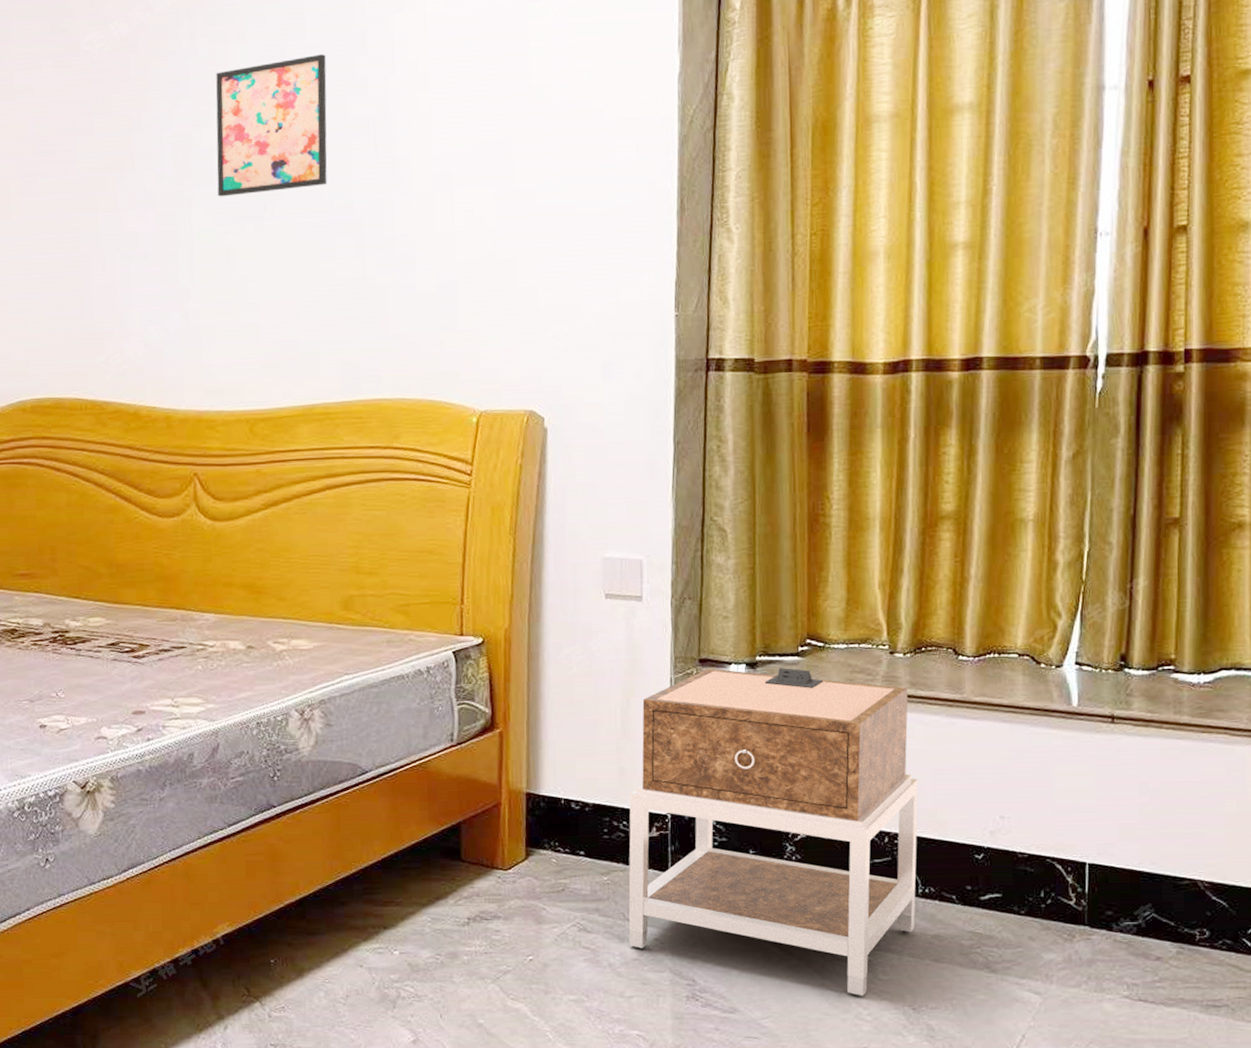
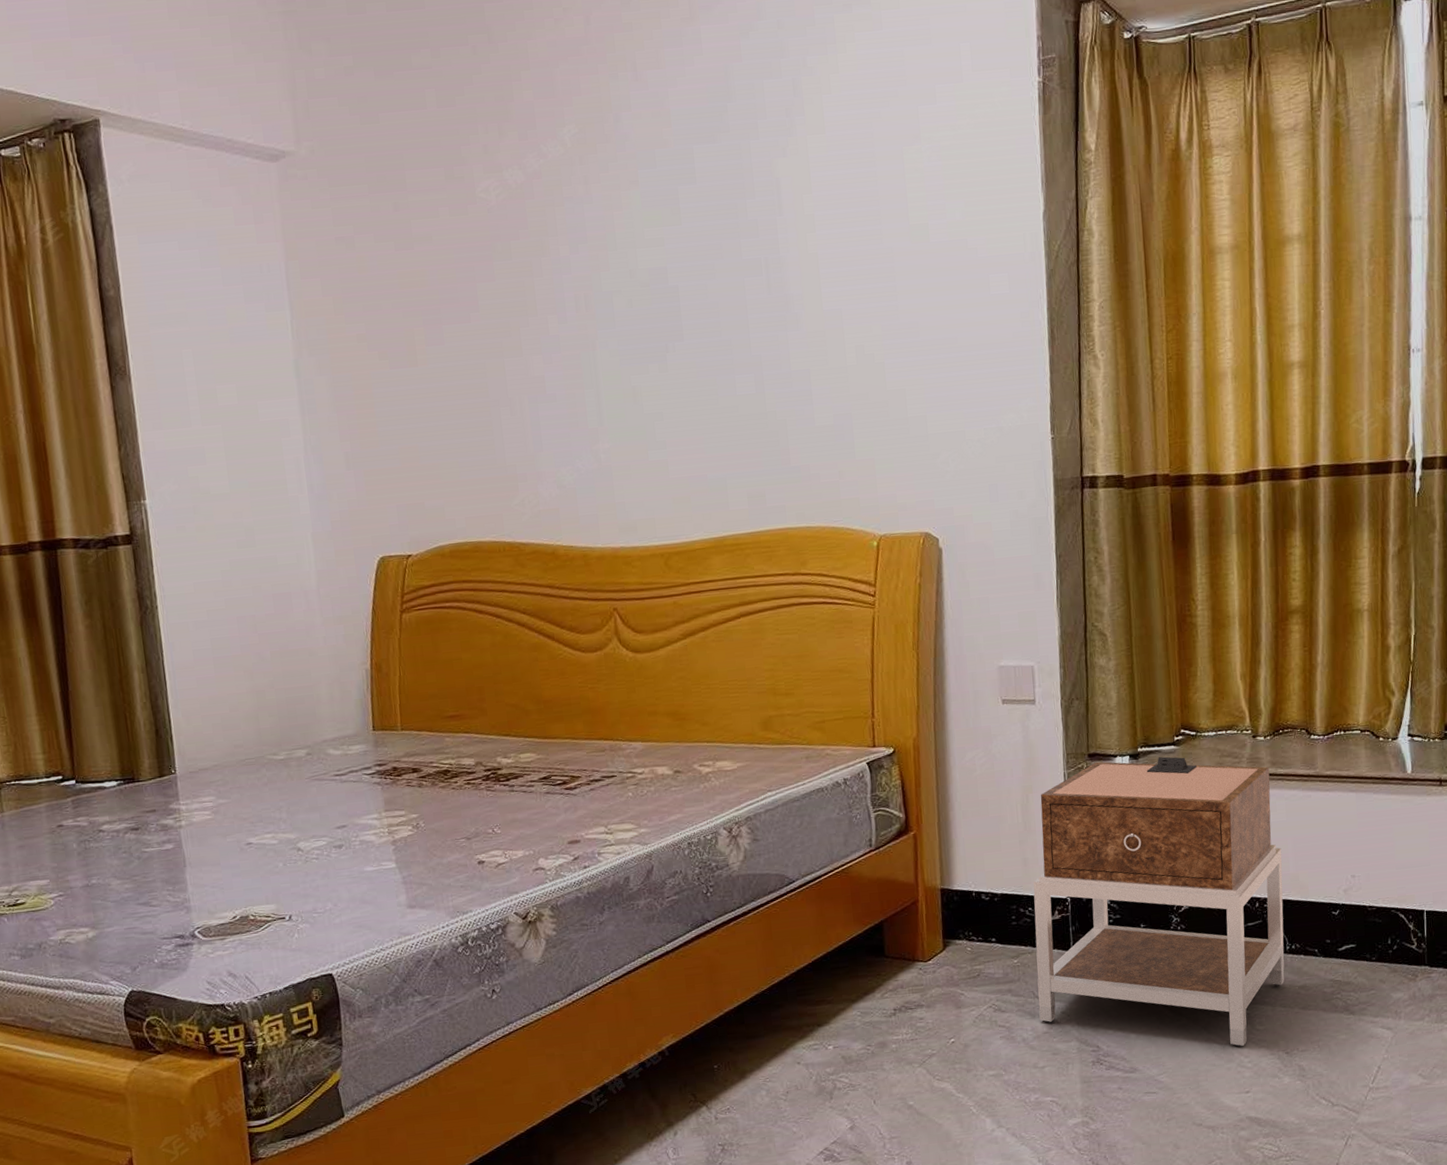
wall art: present [216,54,327,197] -> none [612,198,725,339]

